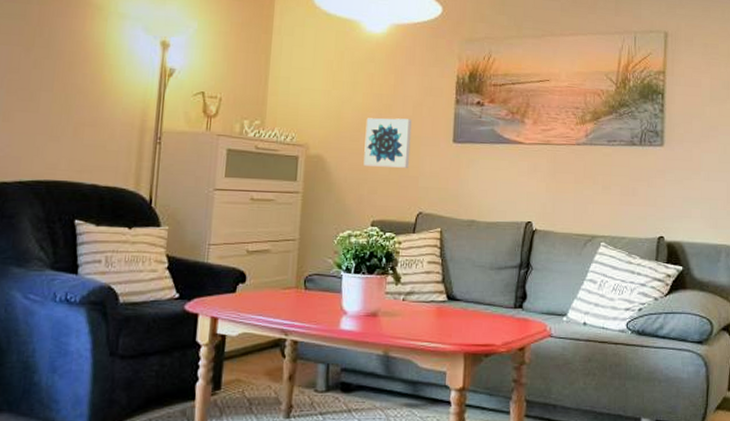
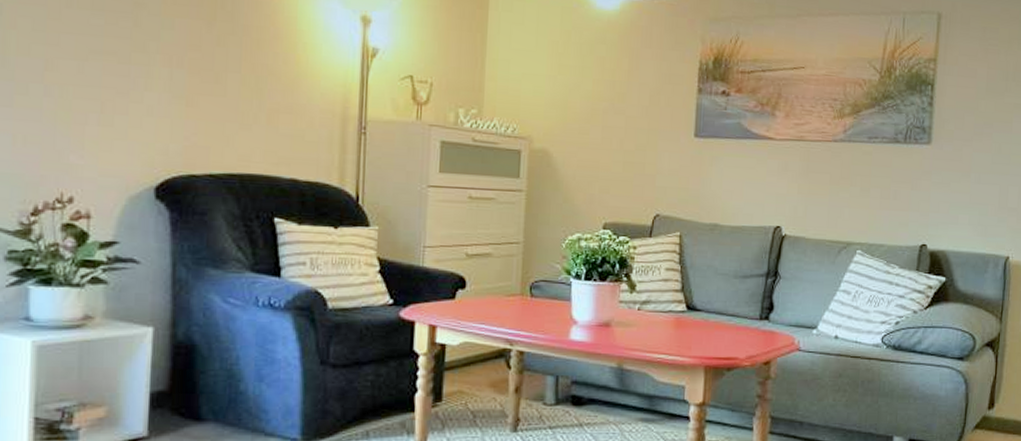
wall art: present [363,118,412,168] -> none [594,108,648,165]

